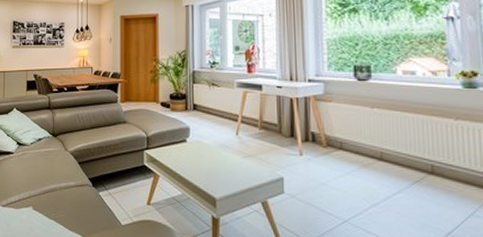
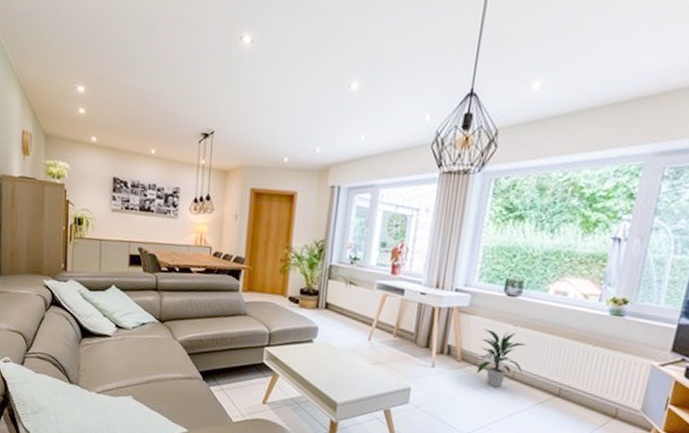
indoor plant: none [341,114,390,170] -> present [476,329,528,388]

